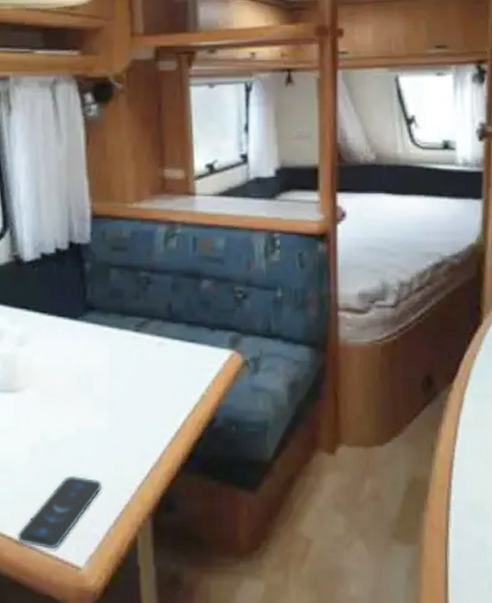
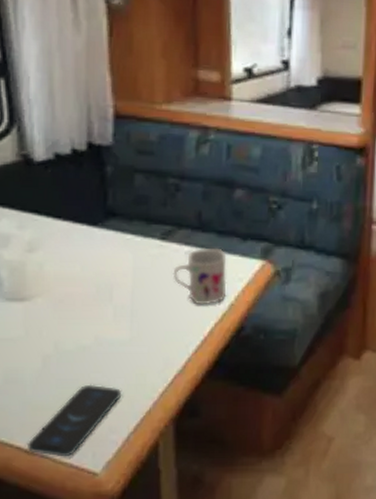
mug: none [146,338,198,396] -> present [173,247,227,305]

